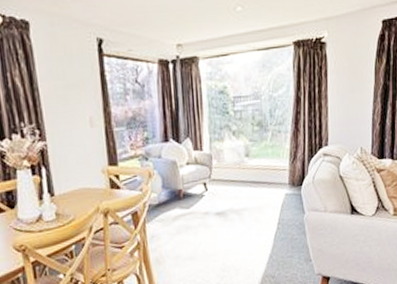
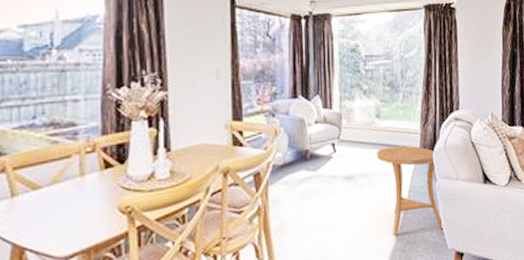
side table: none [247,182,312,264] -> present [377,146,444,236]

